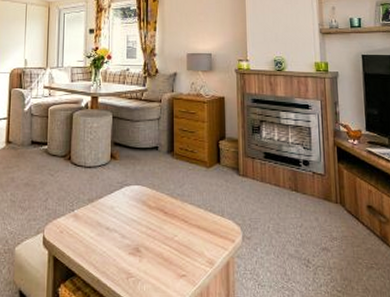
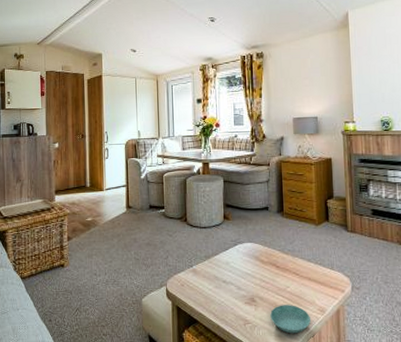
saucer: none [156,256,199,289] -> present [270,305,311,334]

